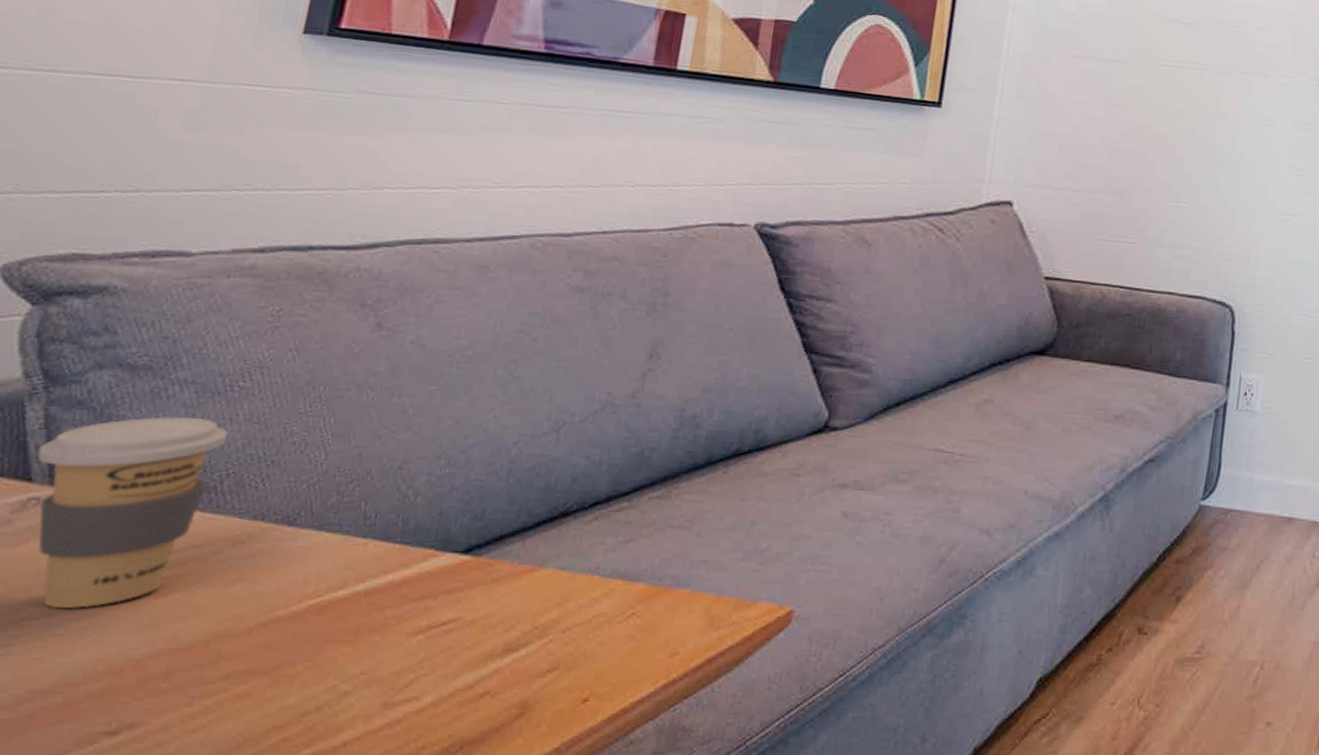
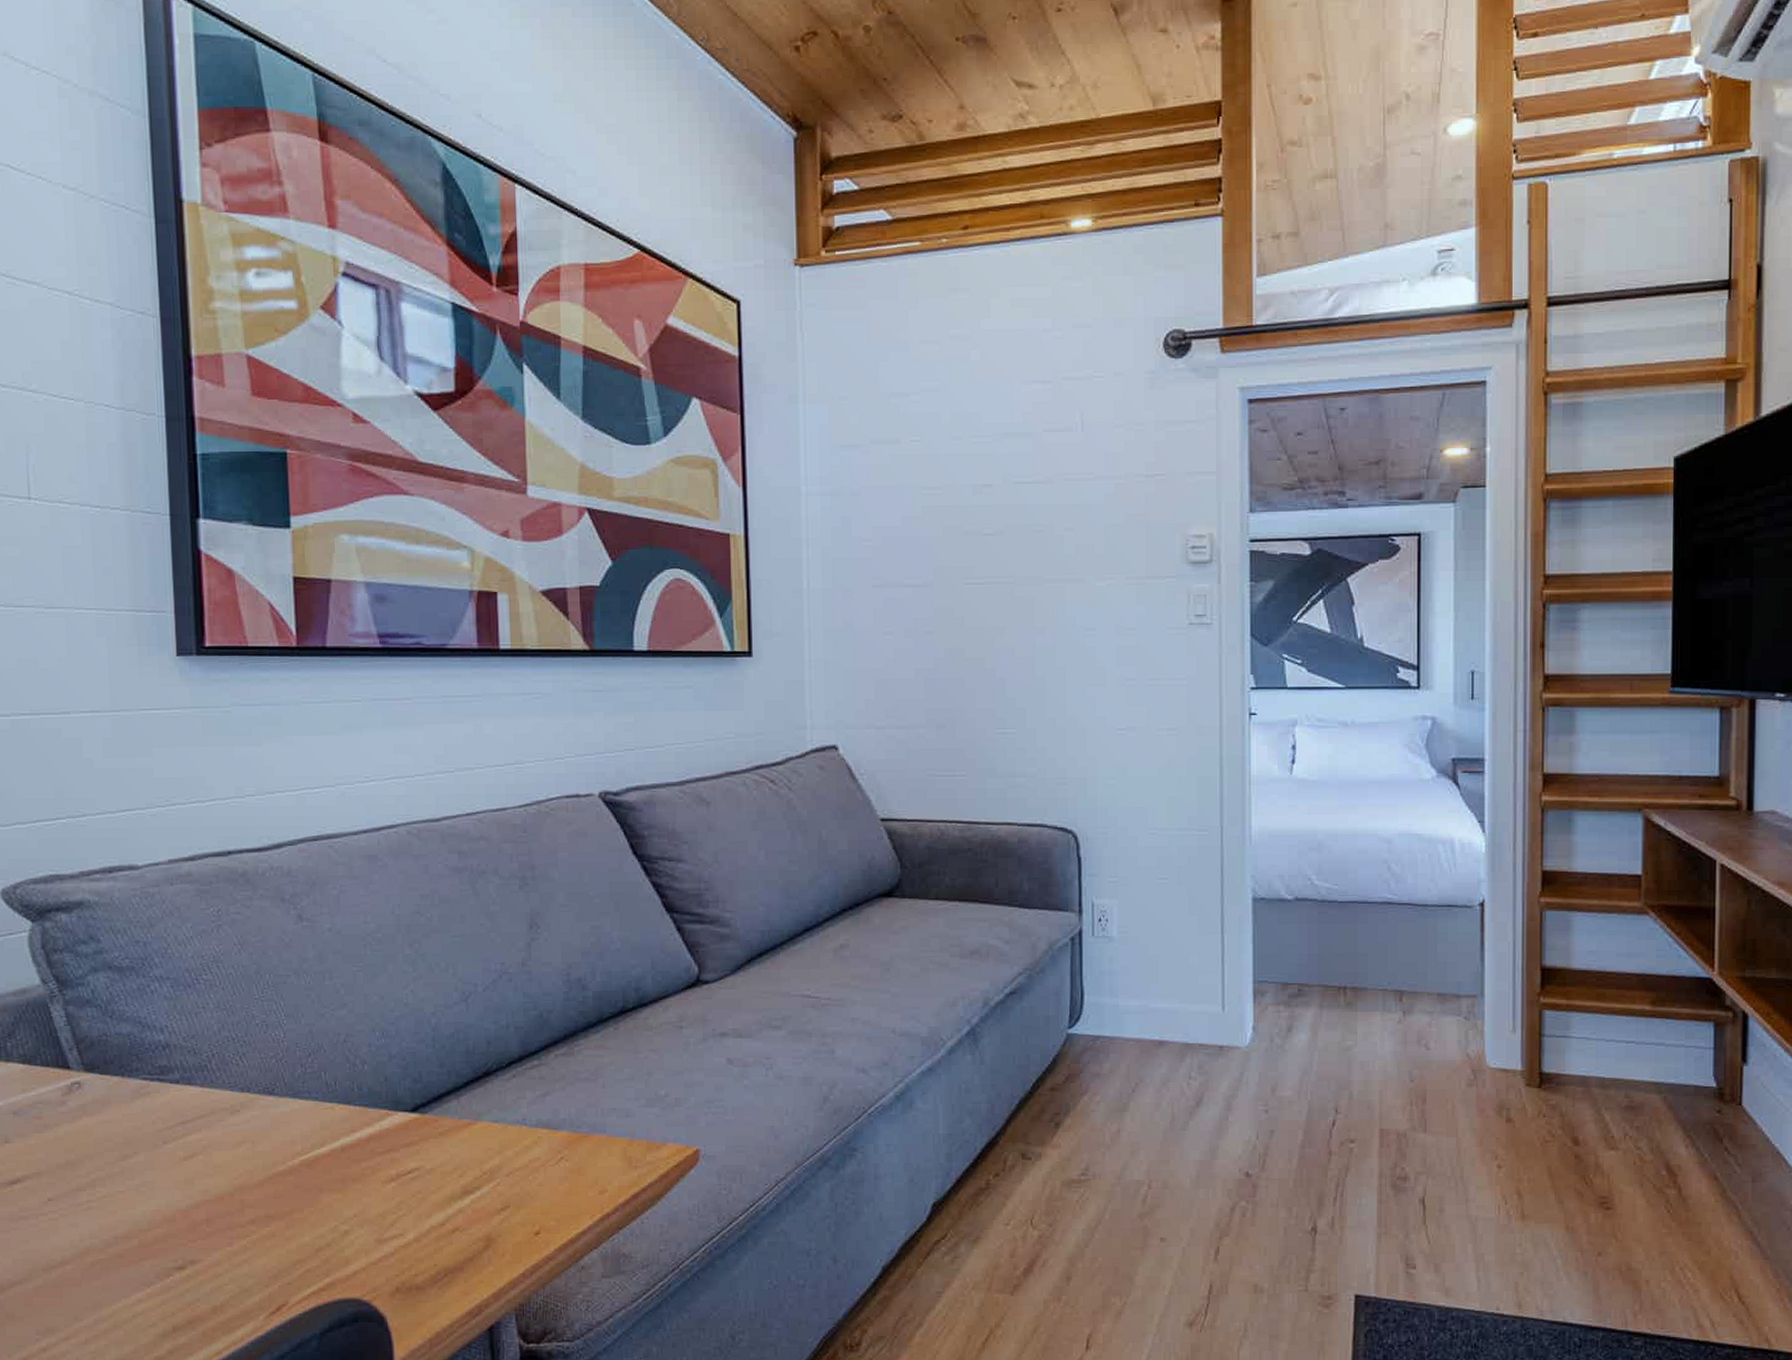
coffee cup: present [37,416,229,609] -> none [68,1008,205,1171]

